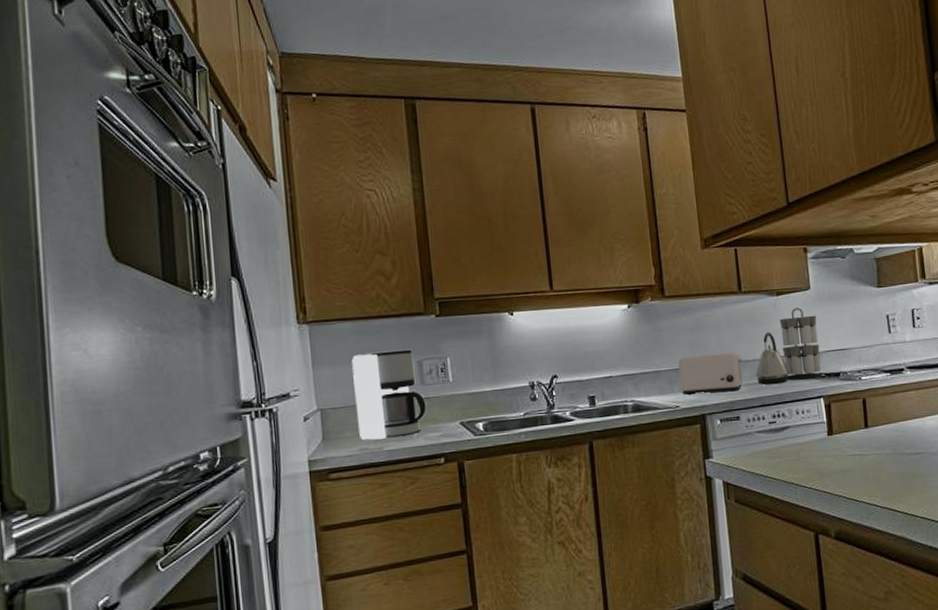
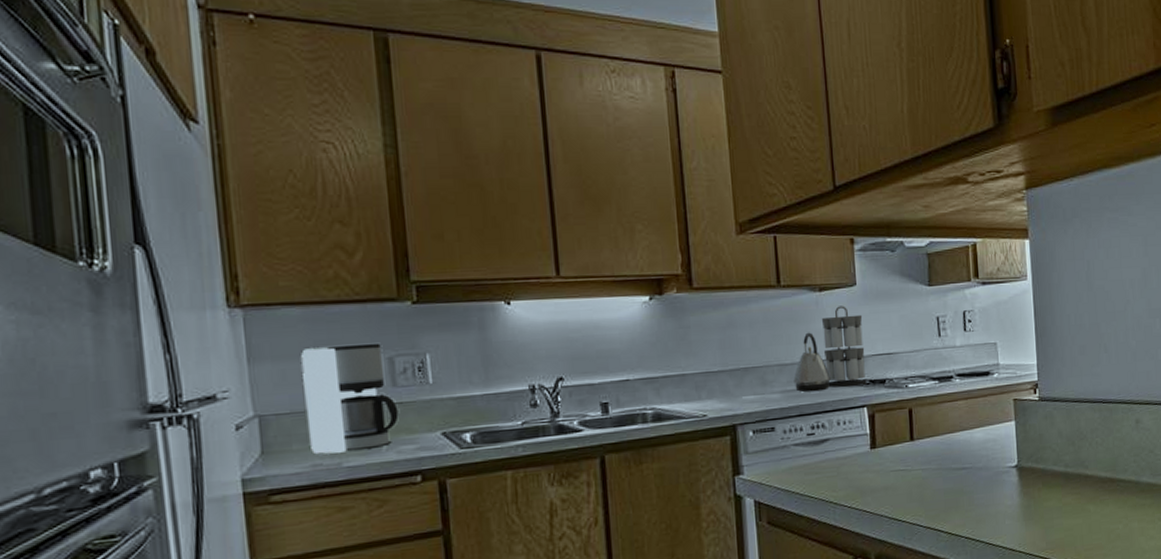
toaster: present [678,351,743,395] -> none [706,353,780,402]

